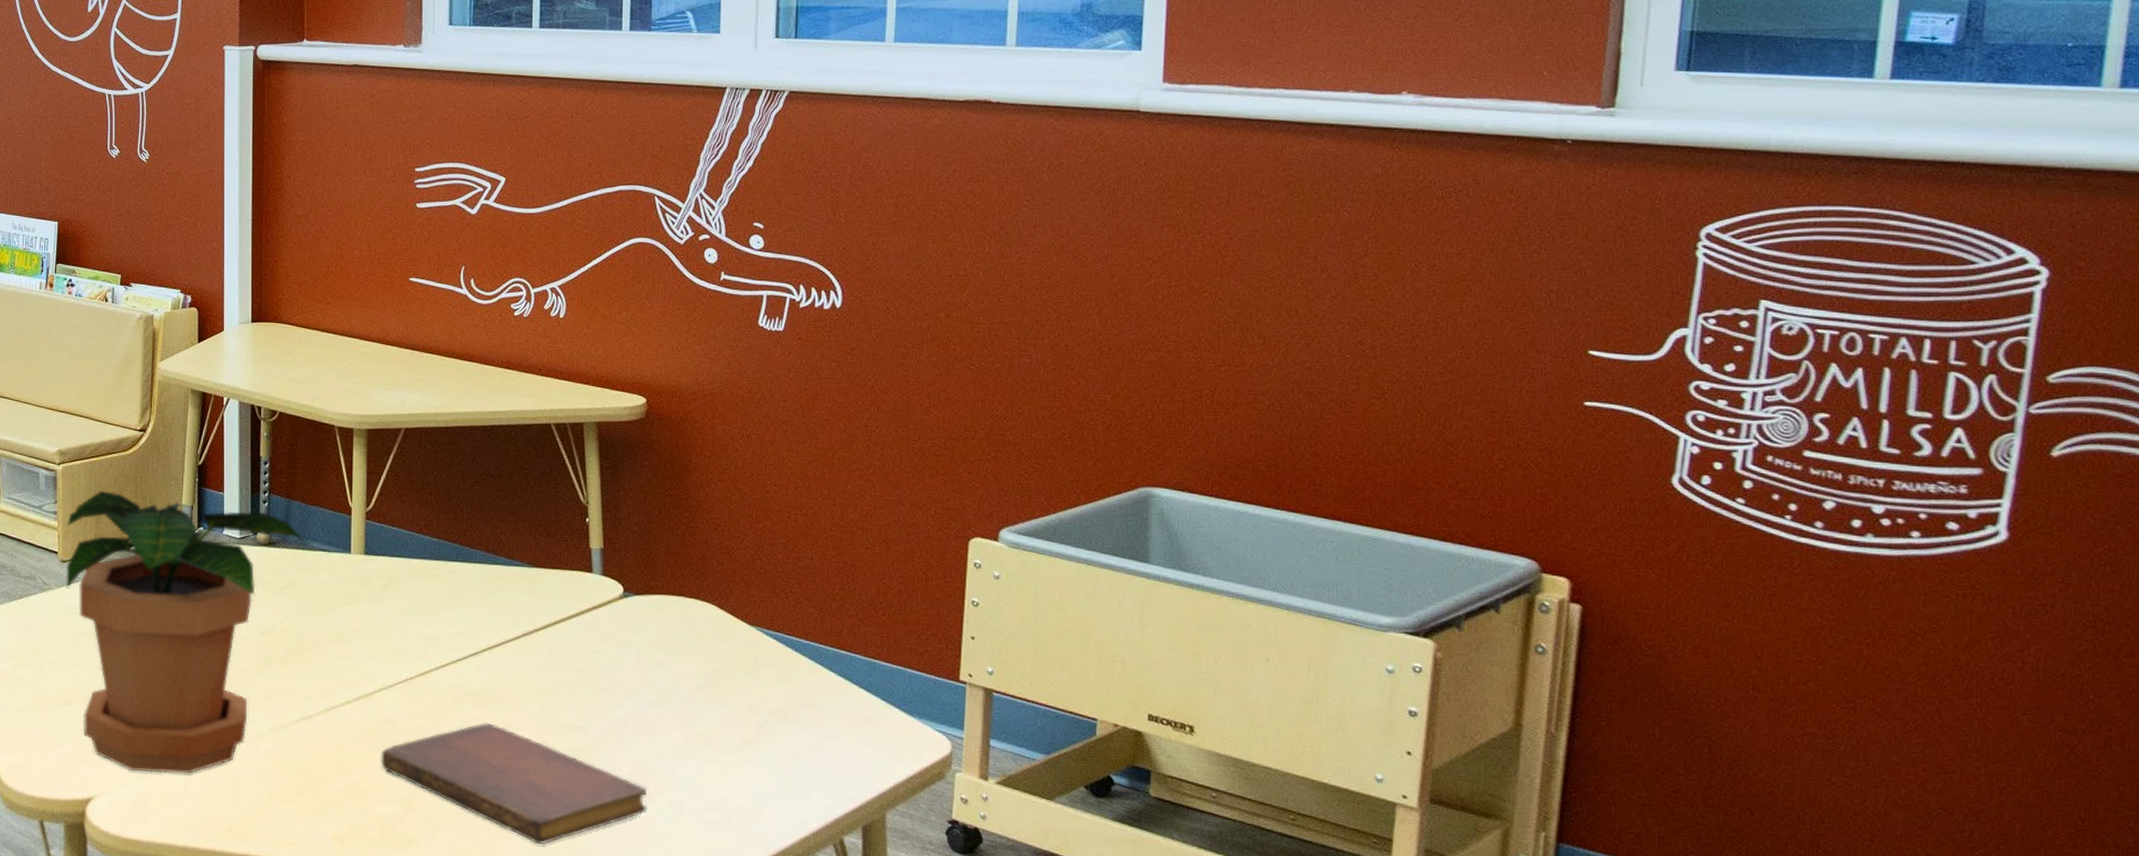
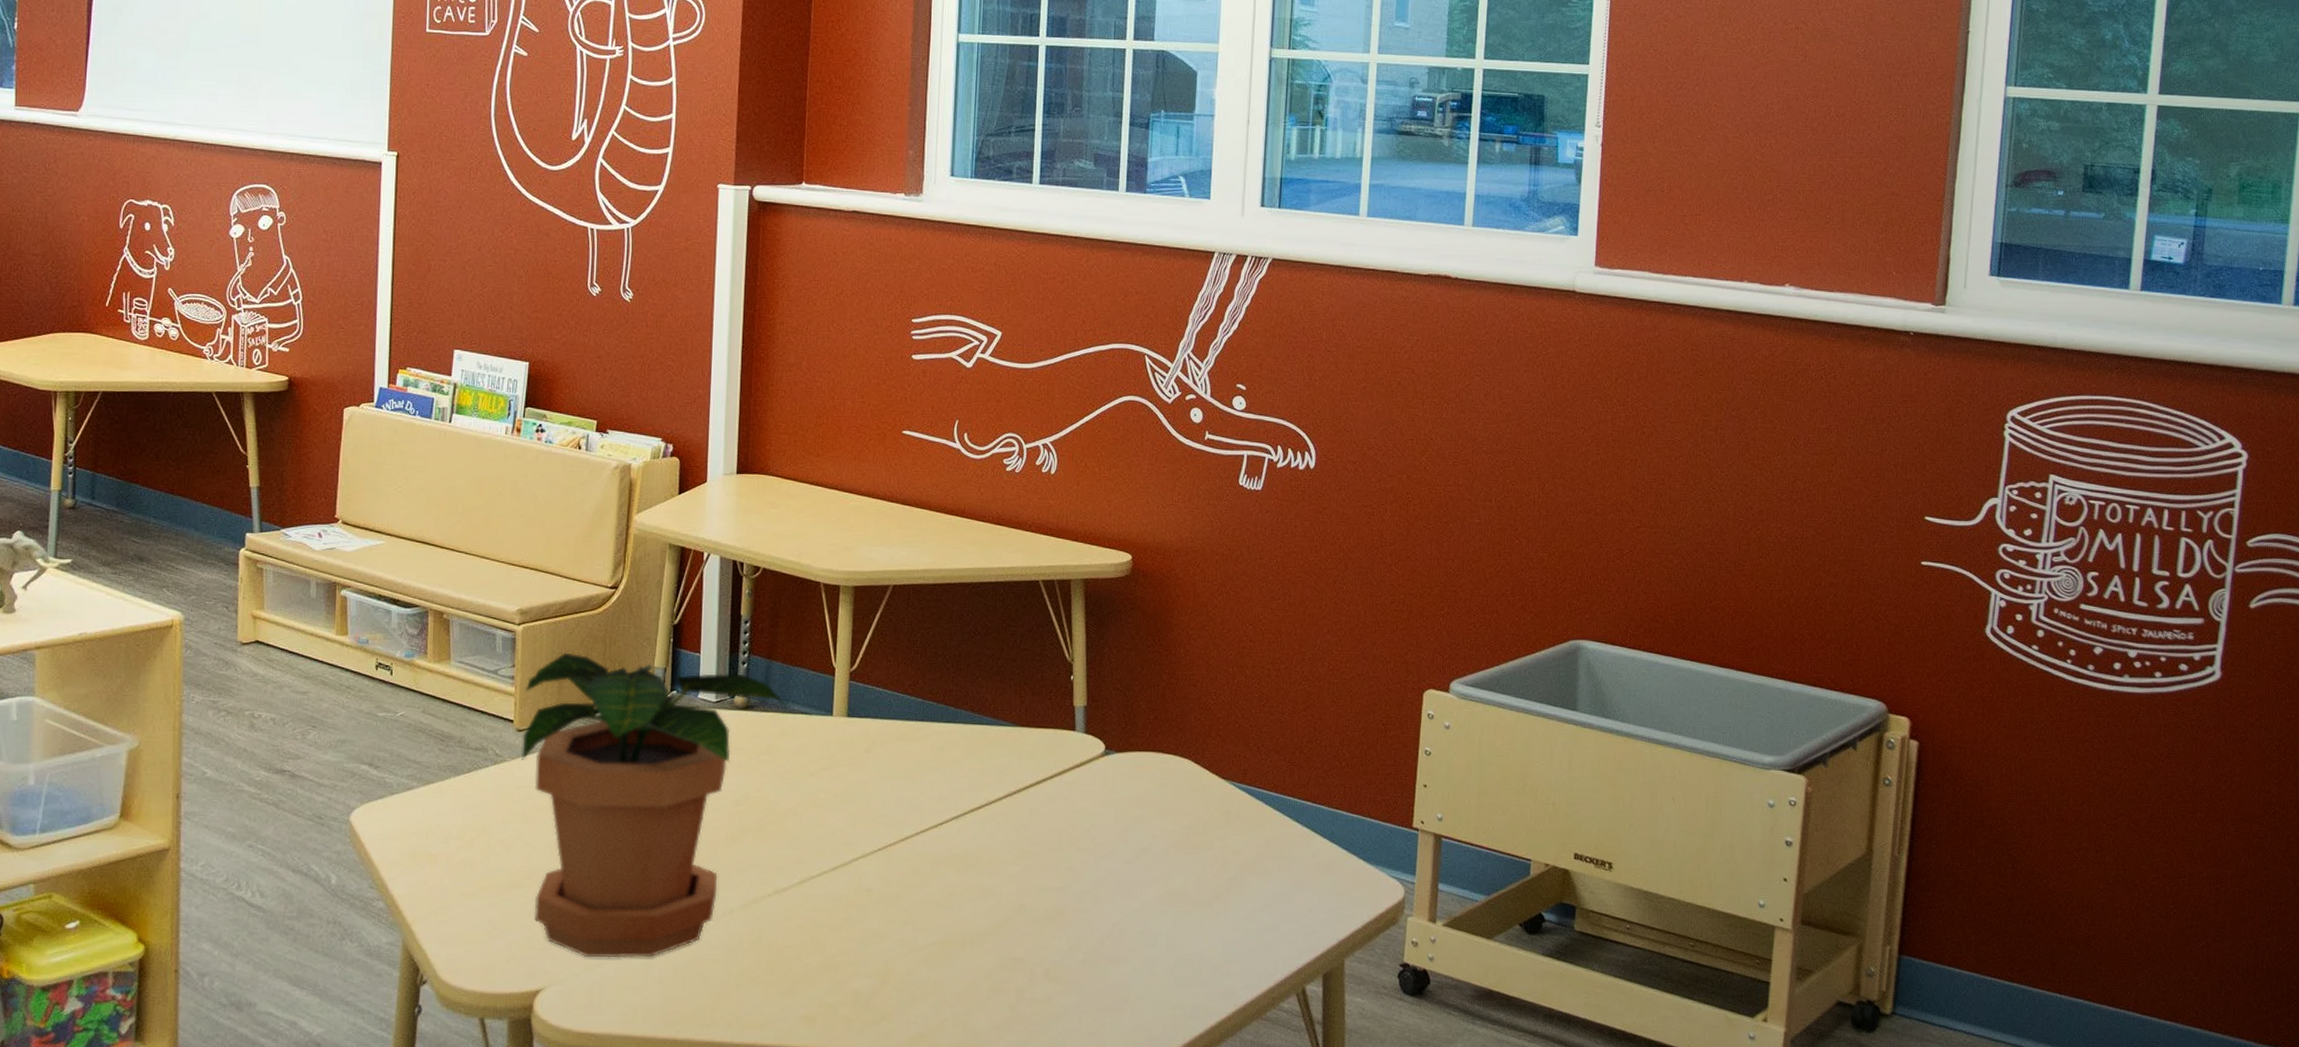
notebook: present [381,722,648,845] -> none [857,887,1123,1012]

